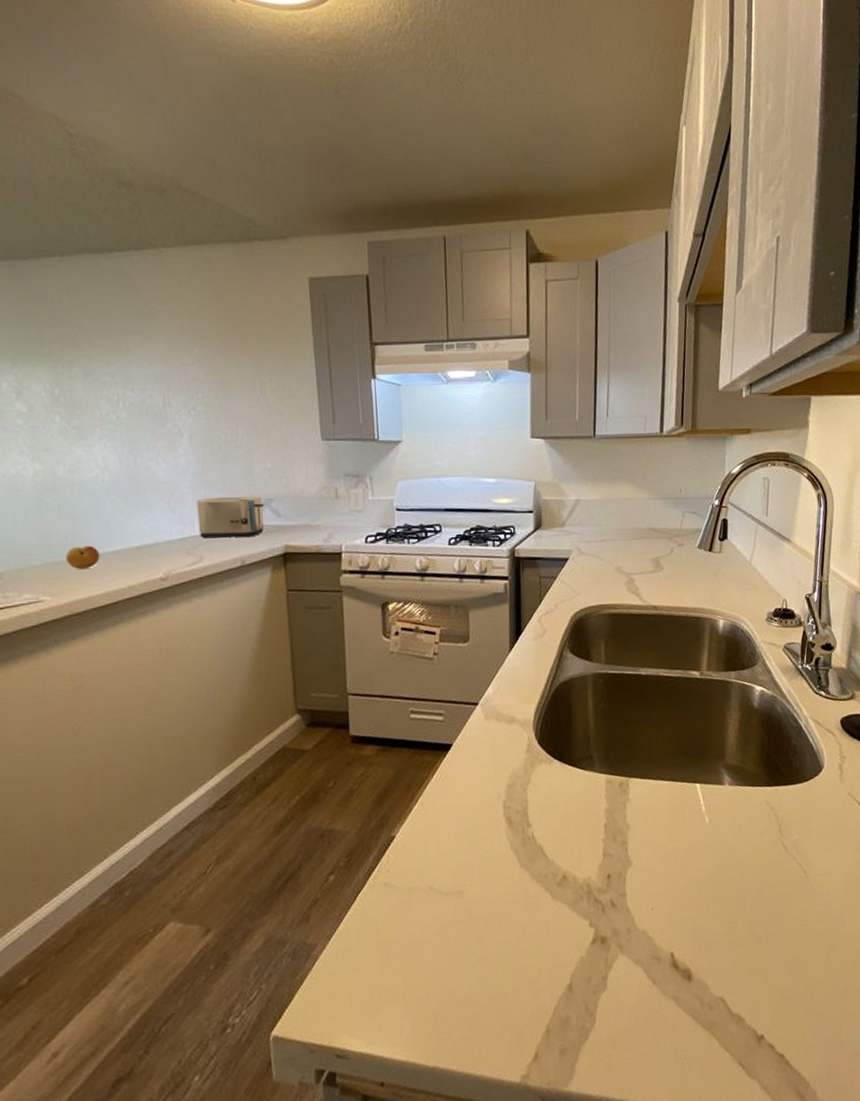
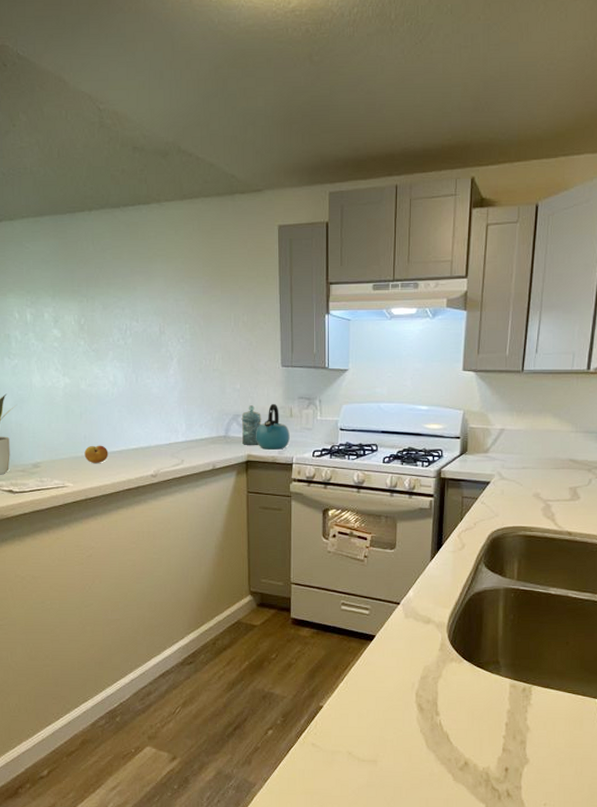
toaster: present [196,496,265,539] -> none [181,411,233,446]
canister: none [275,487,302,534] -> present [241,405,263,445]
kettle: none [293,484,337,538] -> present [255,404,290,450]

